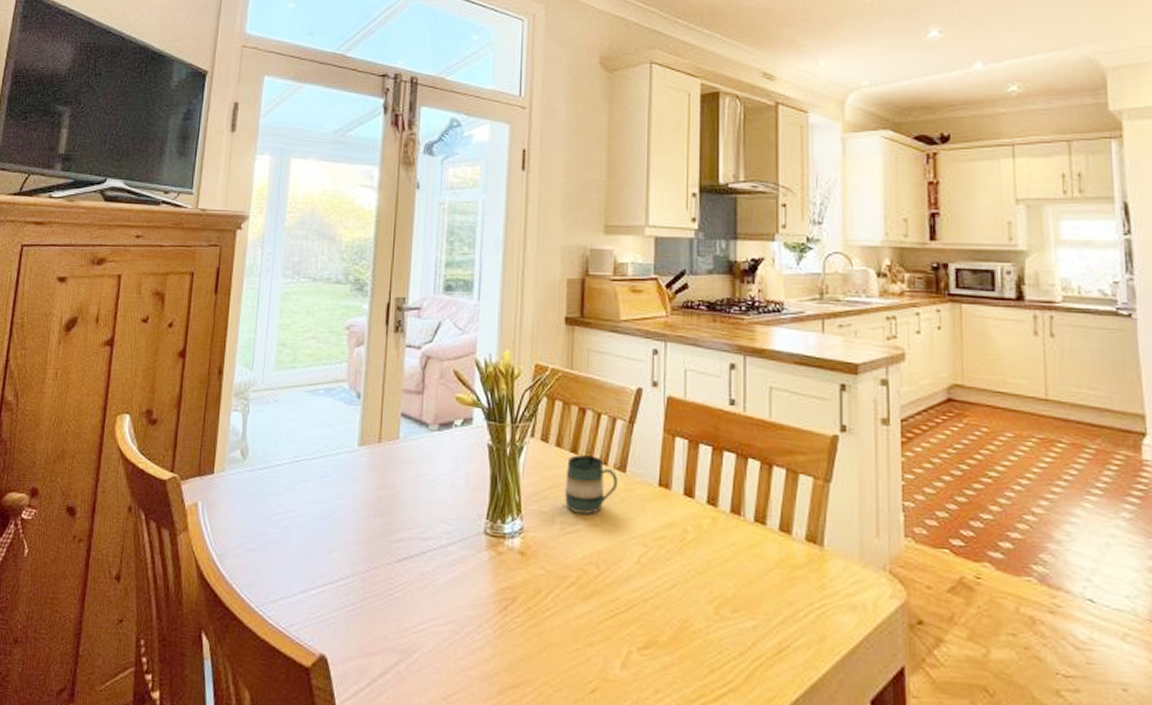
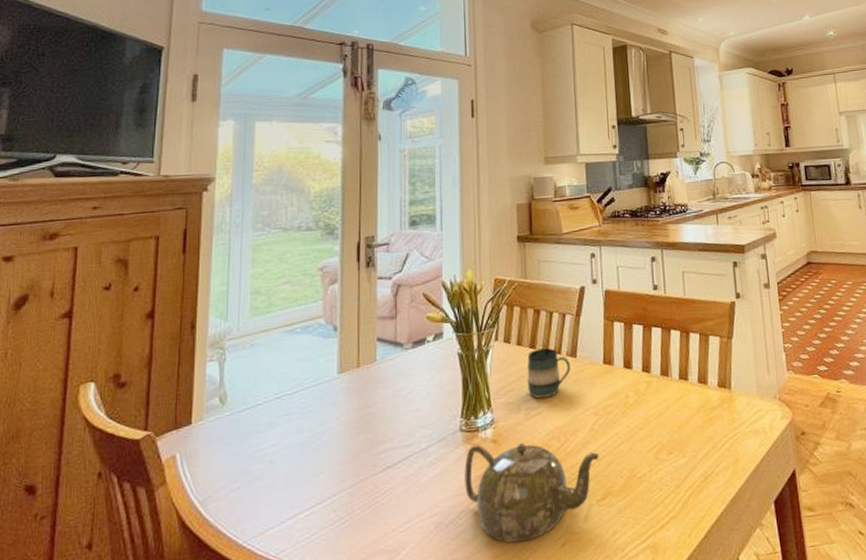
teapot: none [485,552,645,676] -> present [464,443,599,543]

